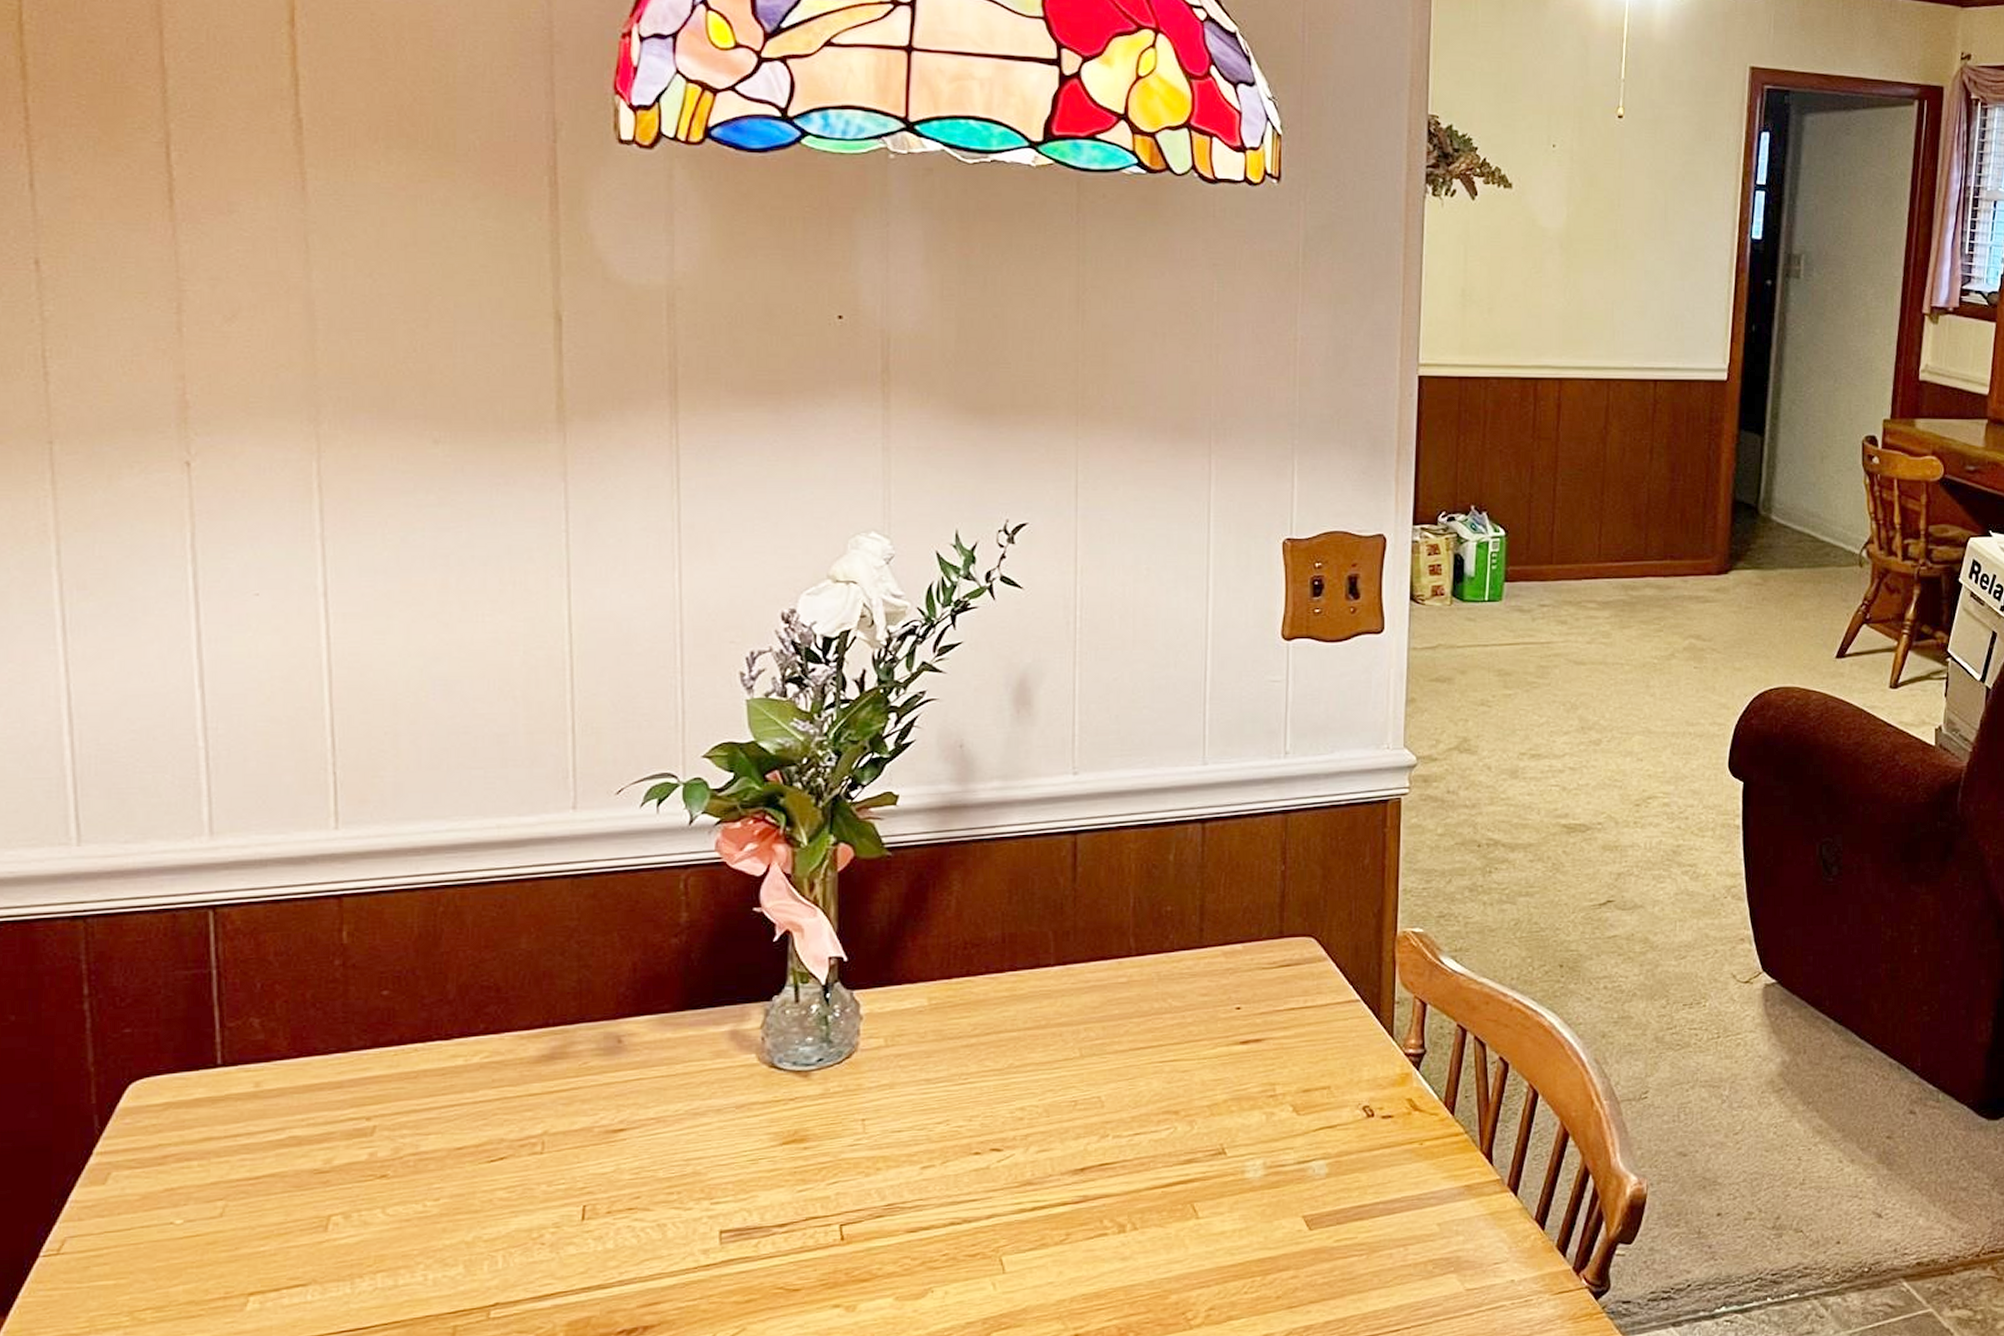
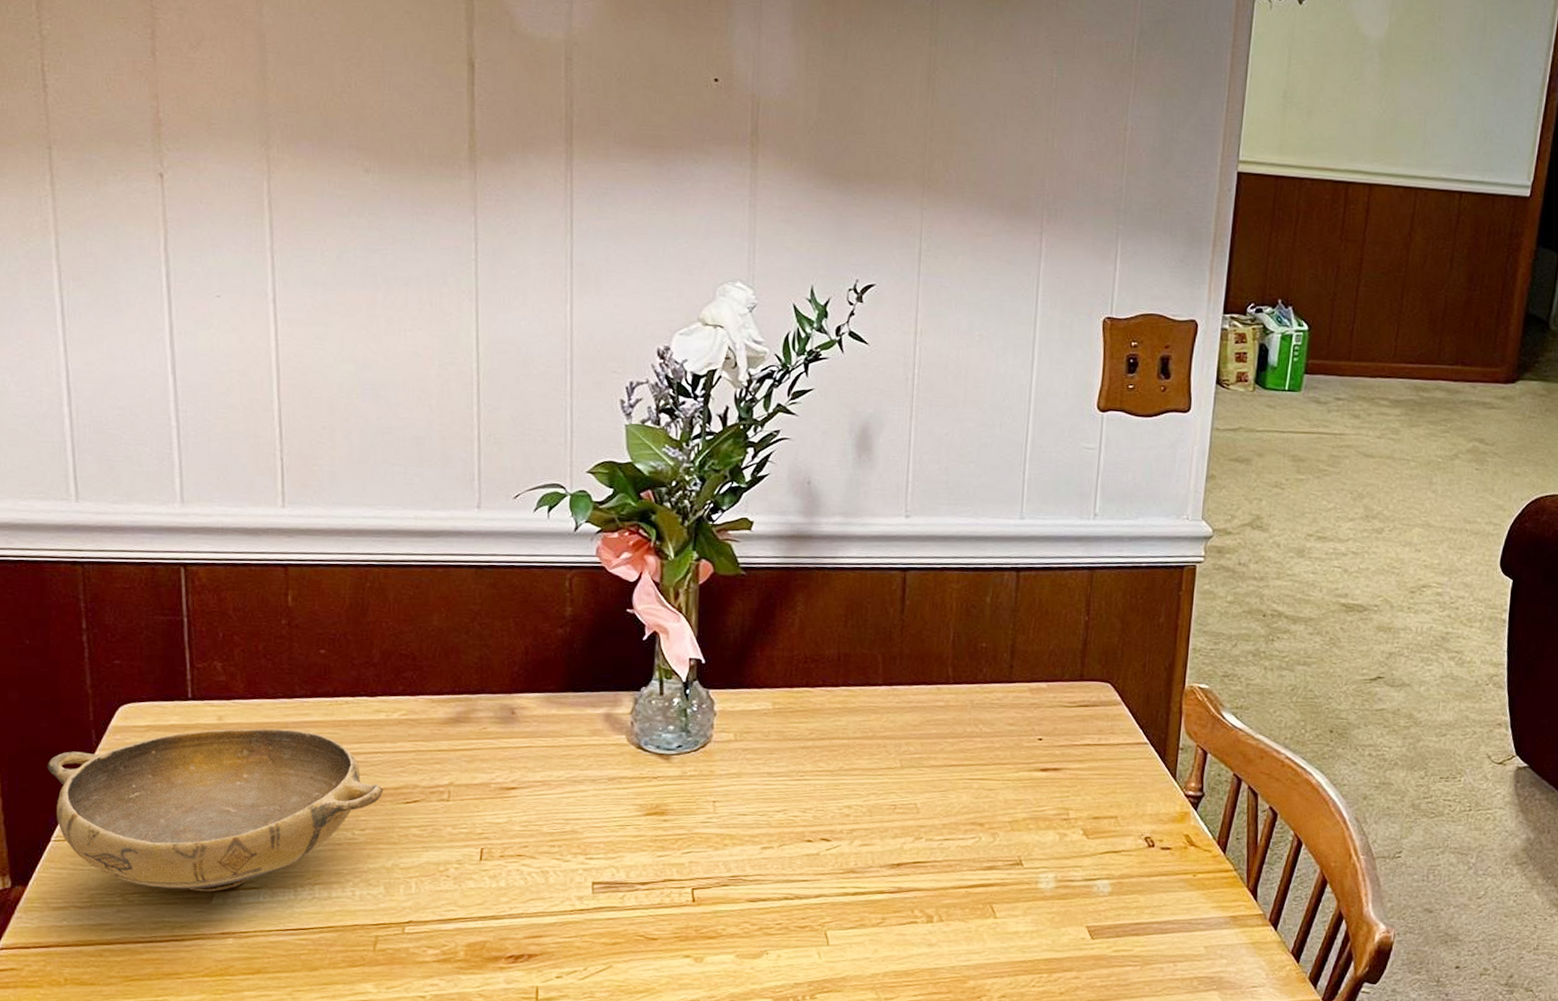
bowl: none [35,1089,461,1299] -> present [47,728,383,892]

